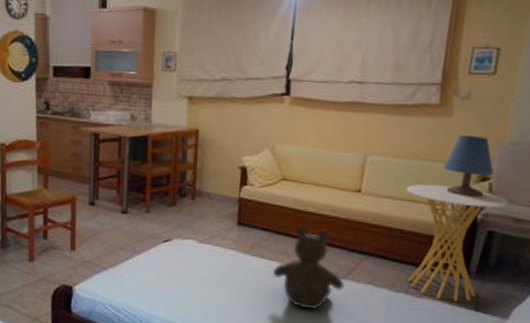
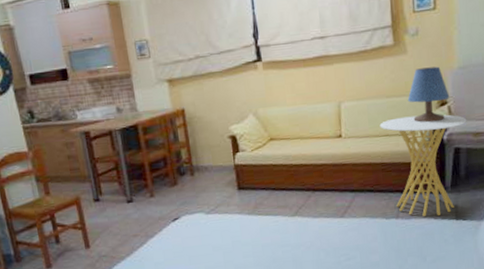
teddy bear: present [272,225,345,310] -> none [277,177,344,253]

